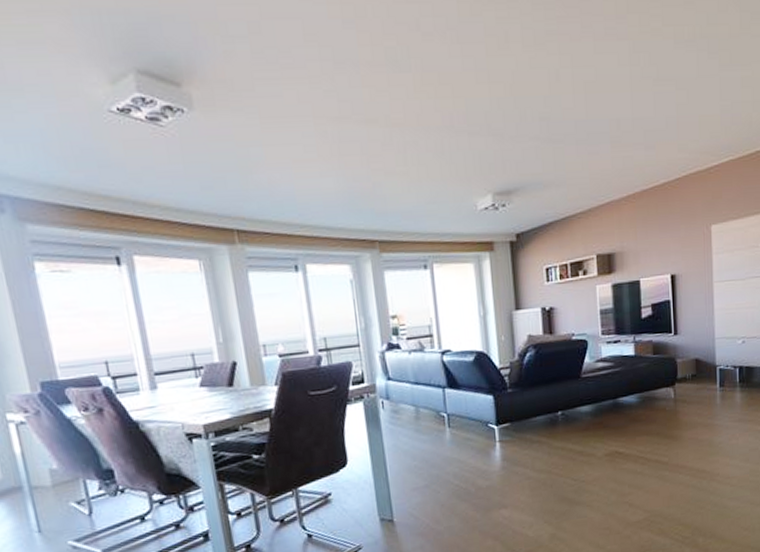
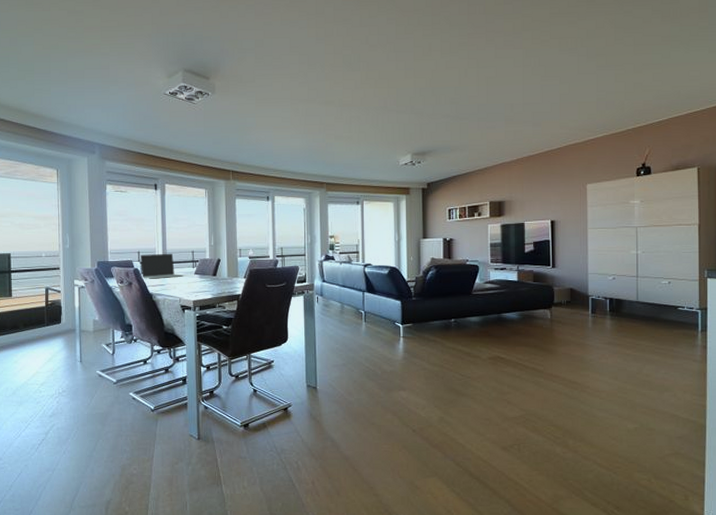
laptop: none [110,359,183,401] -> present [141,253,183,279]

